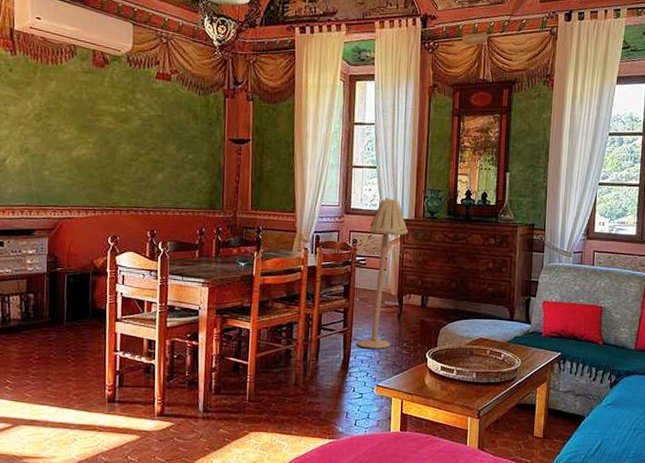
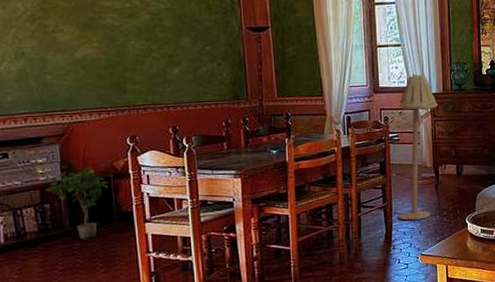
potted plant: none [31,261,88,333] -> present [44,166,109,241]

